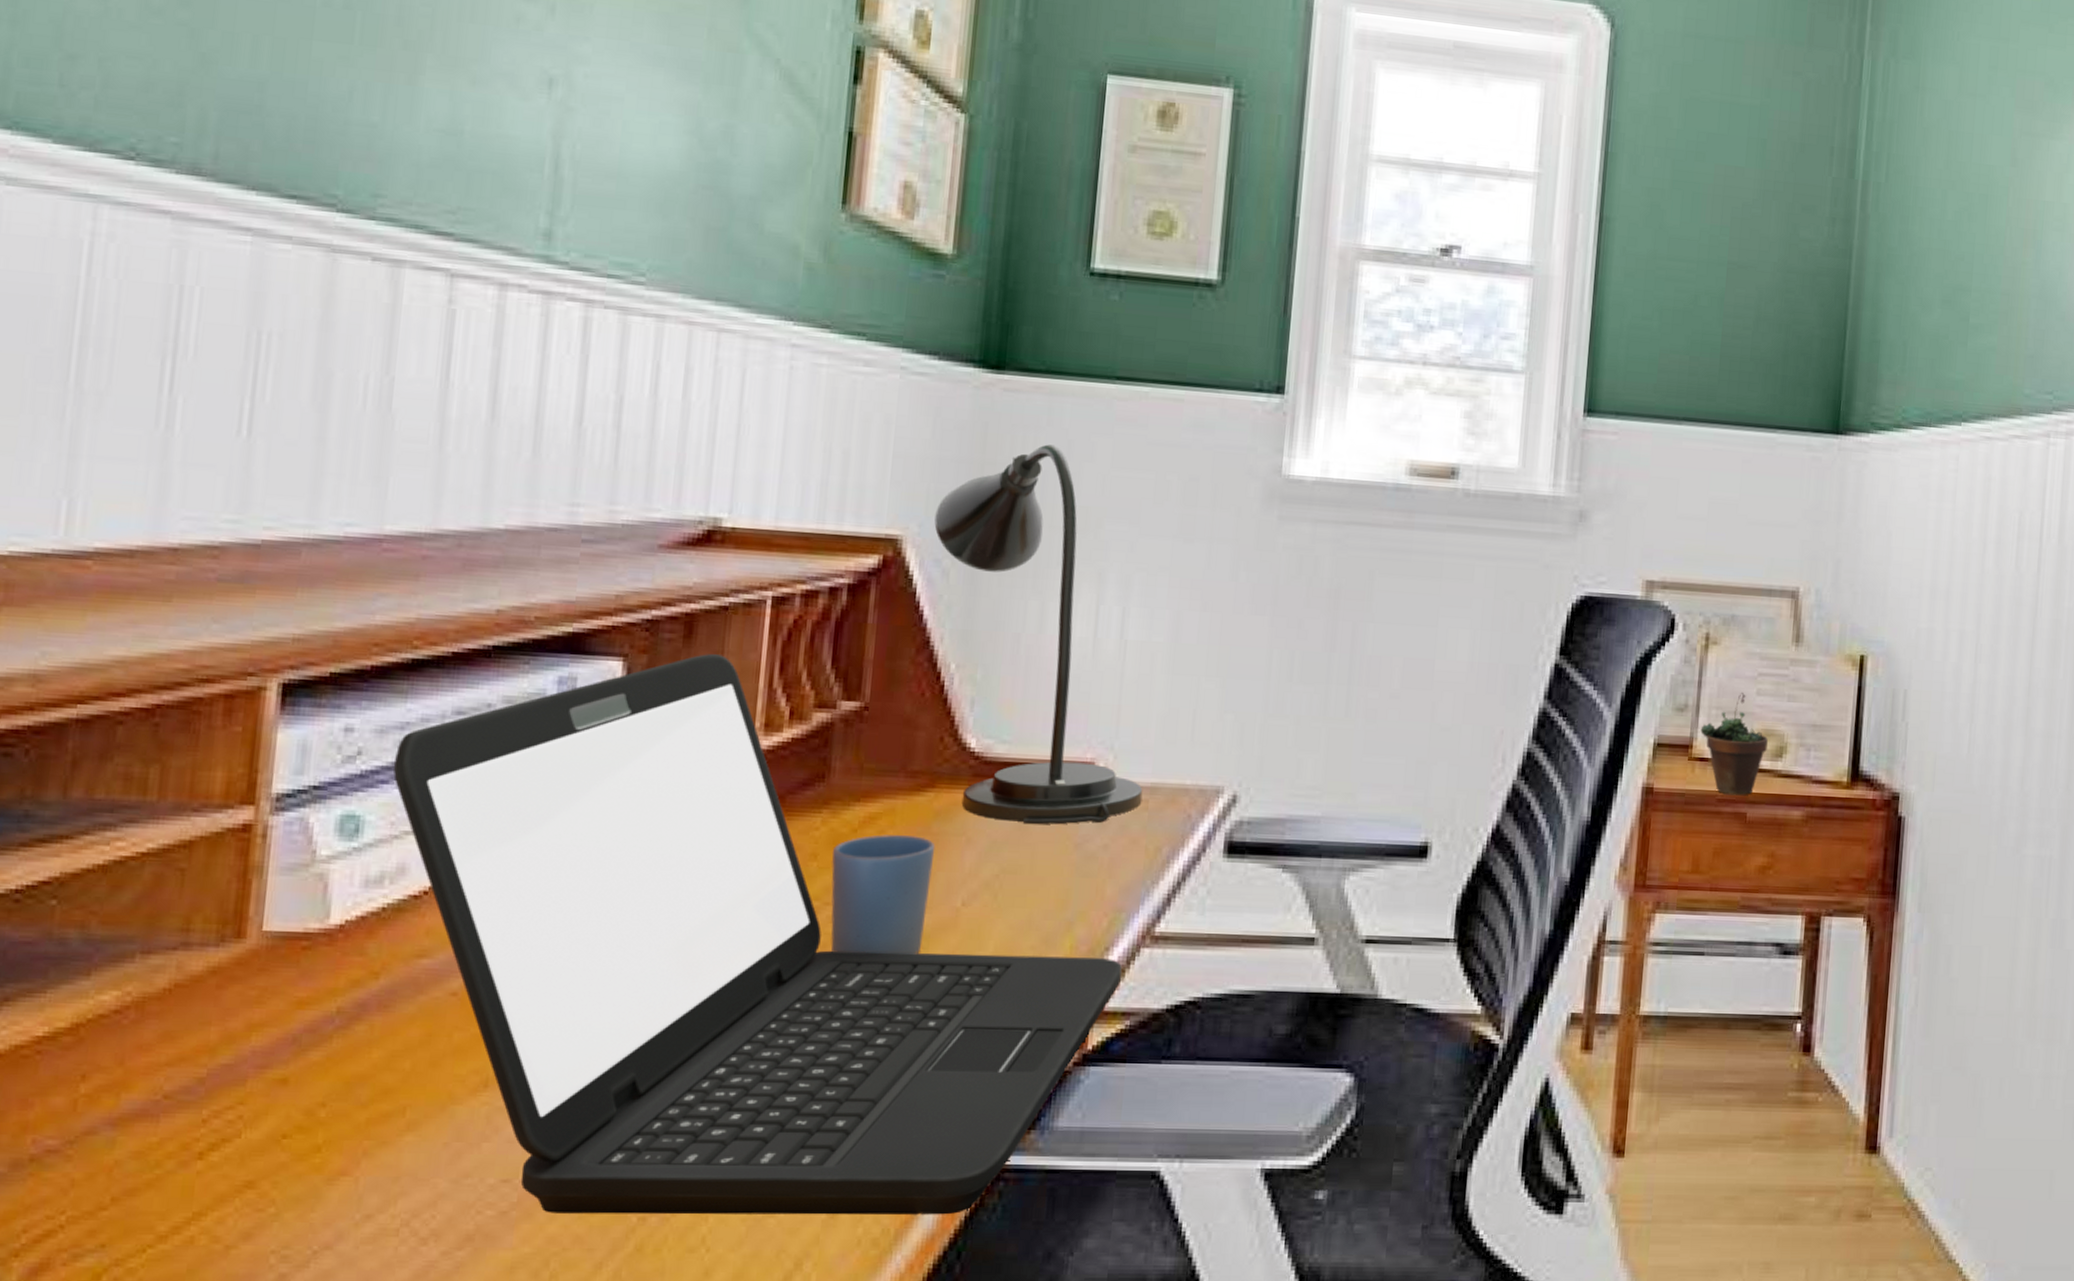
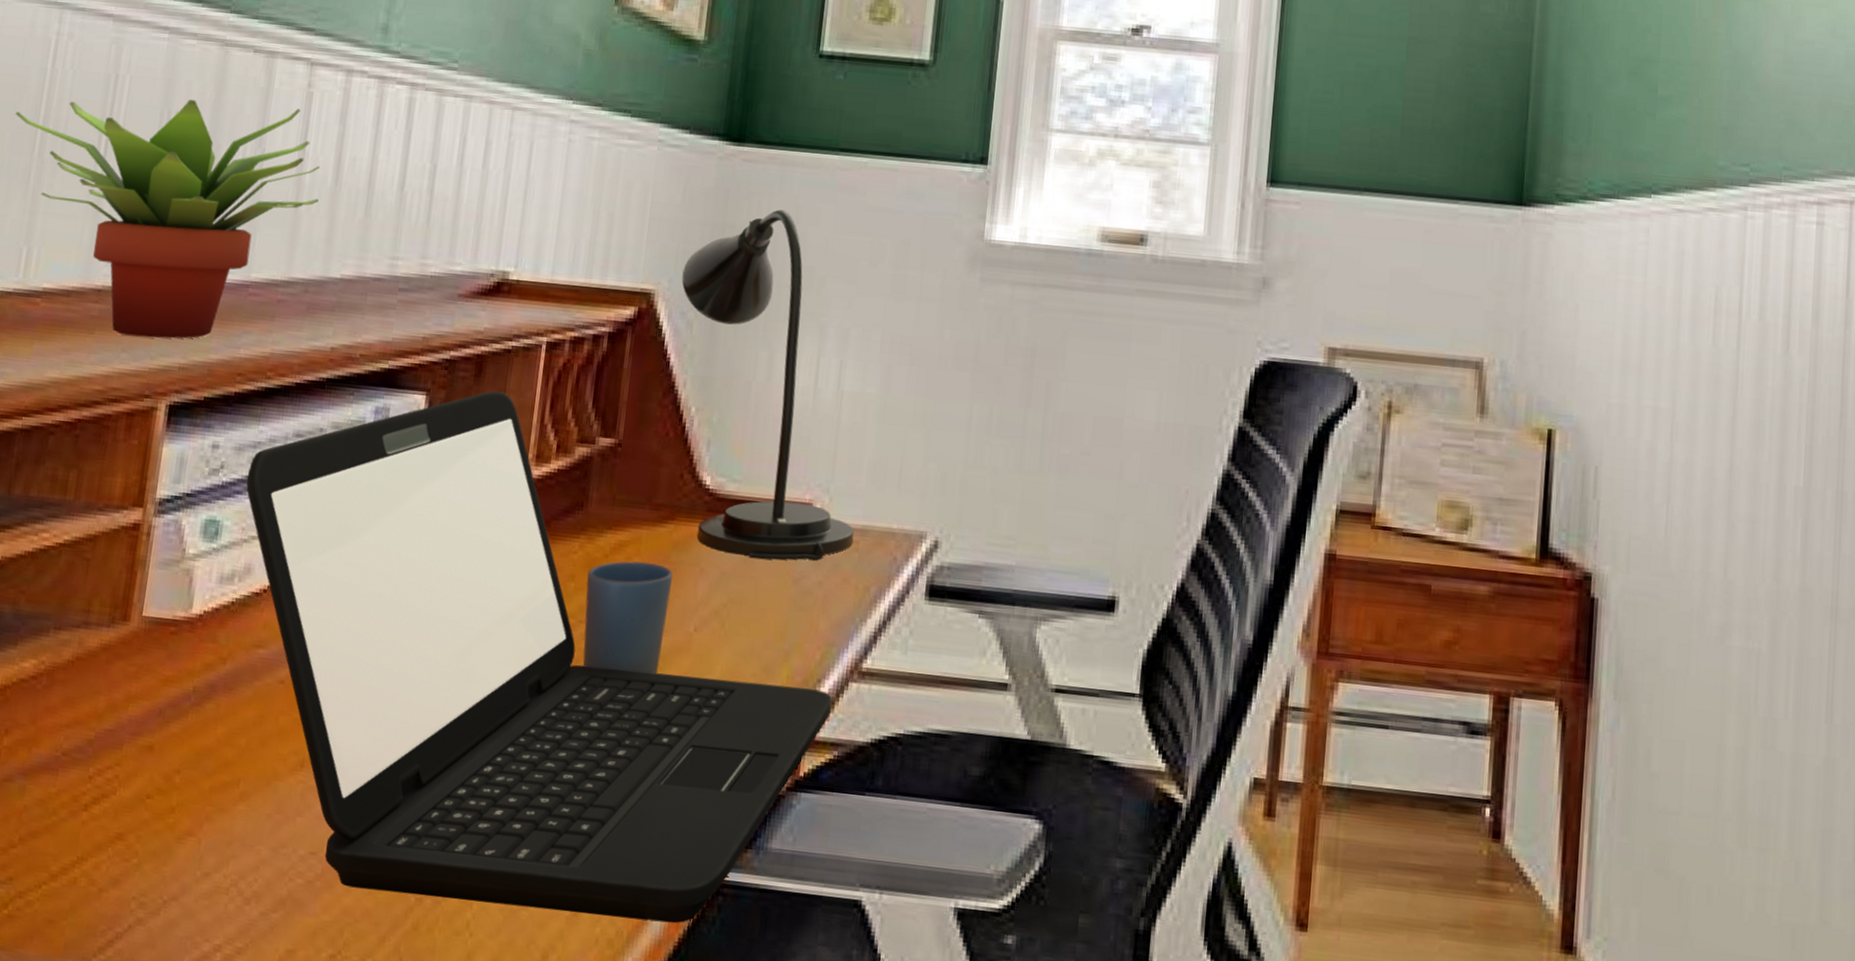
succulent plant: none [37,317,471,605] -> present [15,100,320,339]
succulent plant: present [1700,692,1768,795] -> none [1383,461,1452,567]

